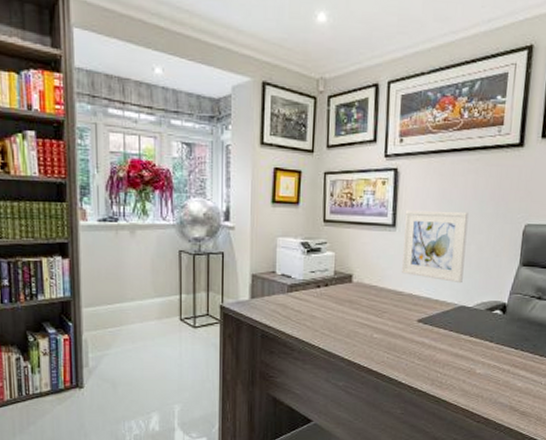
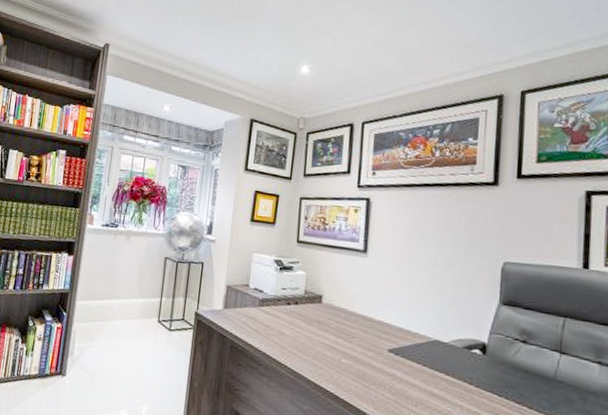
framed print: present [402,209,469,284] -> none [372,237,442,316]

